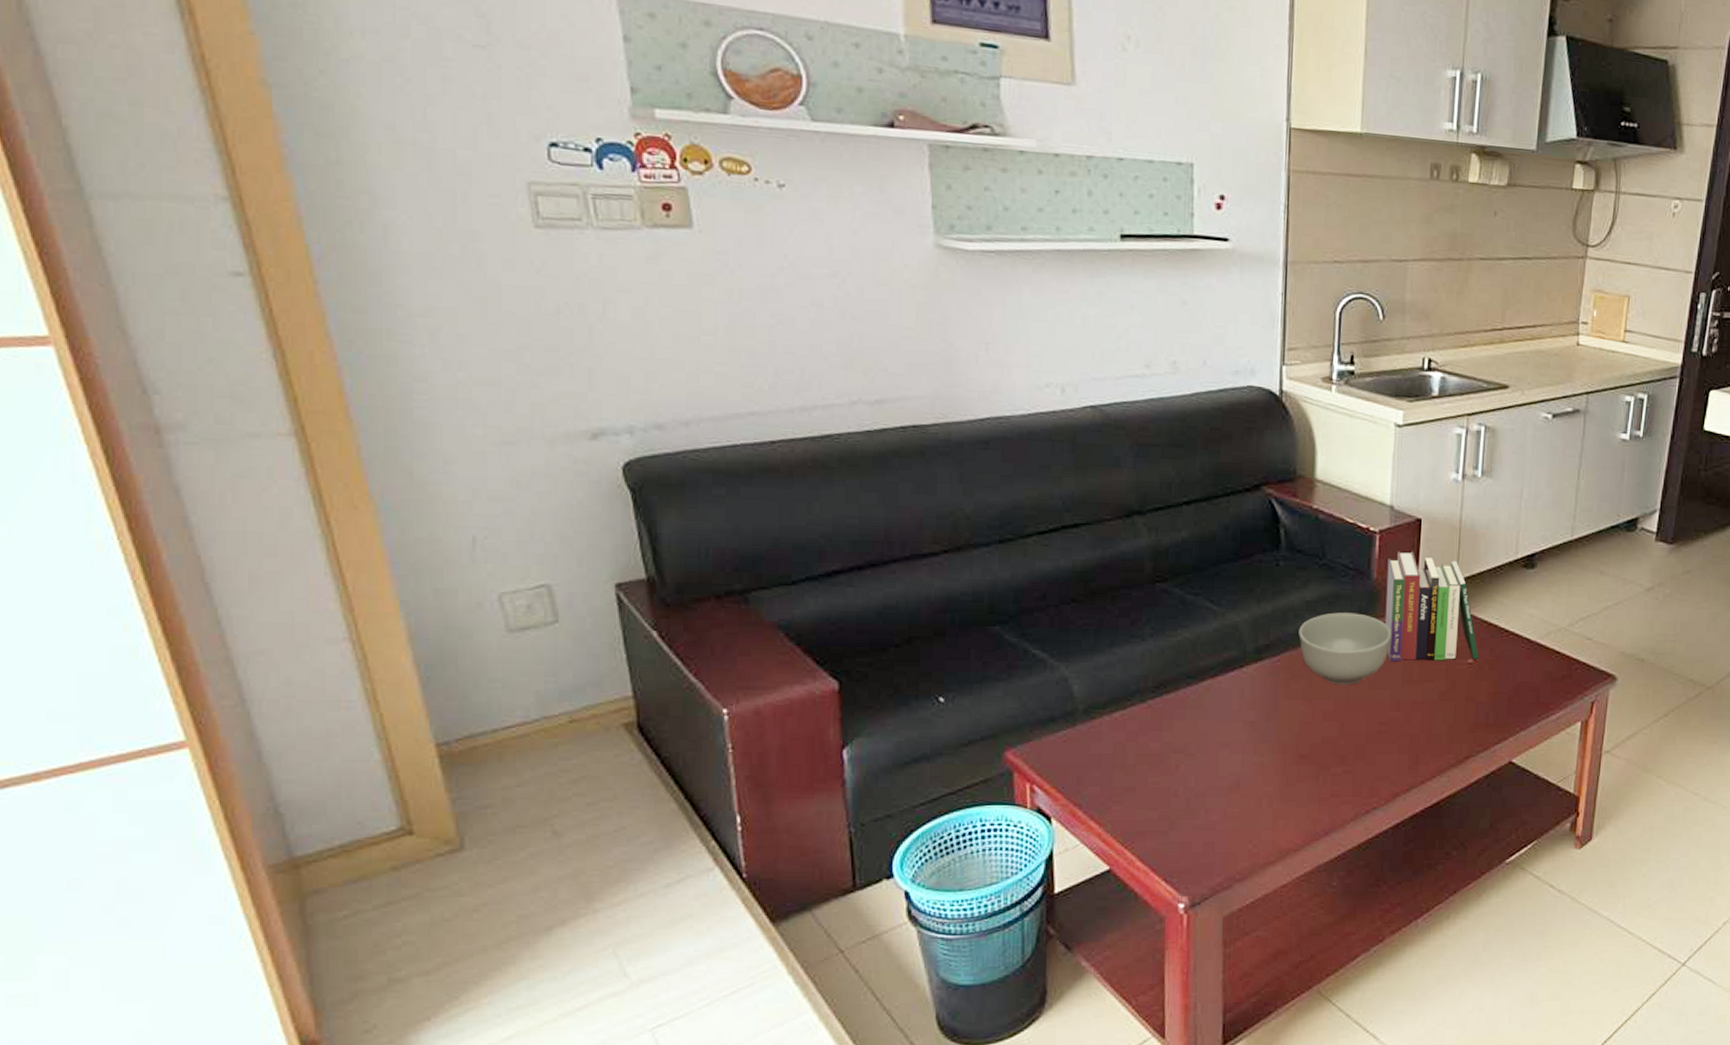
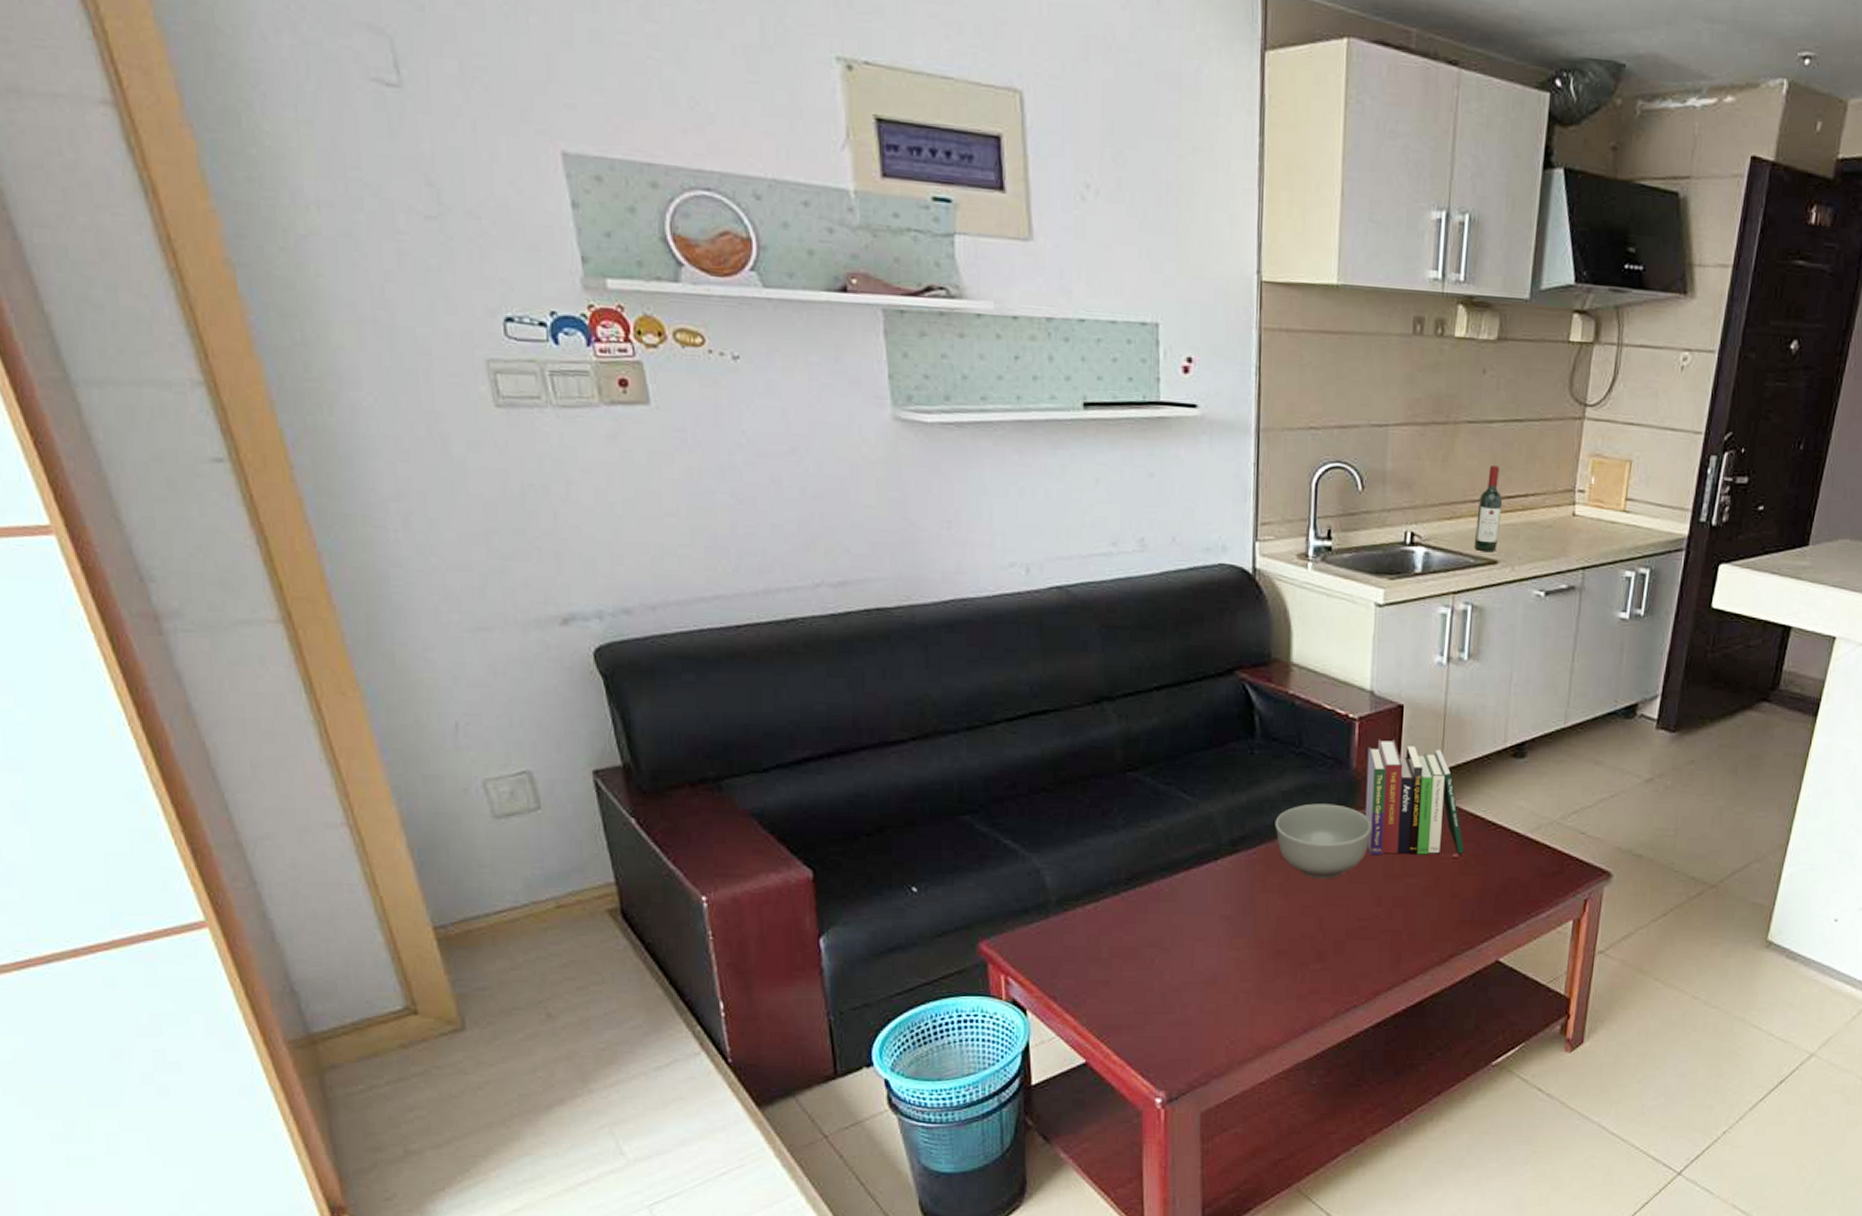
wine bottle: none [1486,298,1513,378] -> present [1473,465,1503,553]

